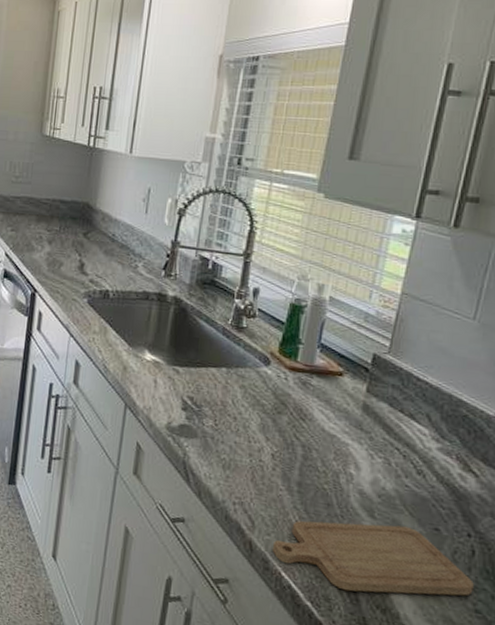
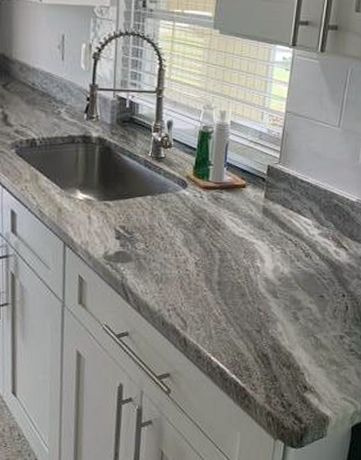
chopping board: present [272,520,474,596] -> none [202,299,348,359]

